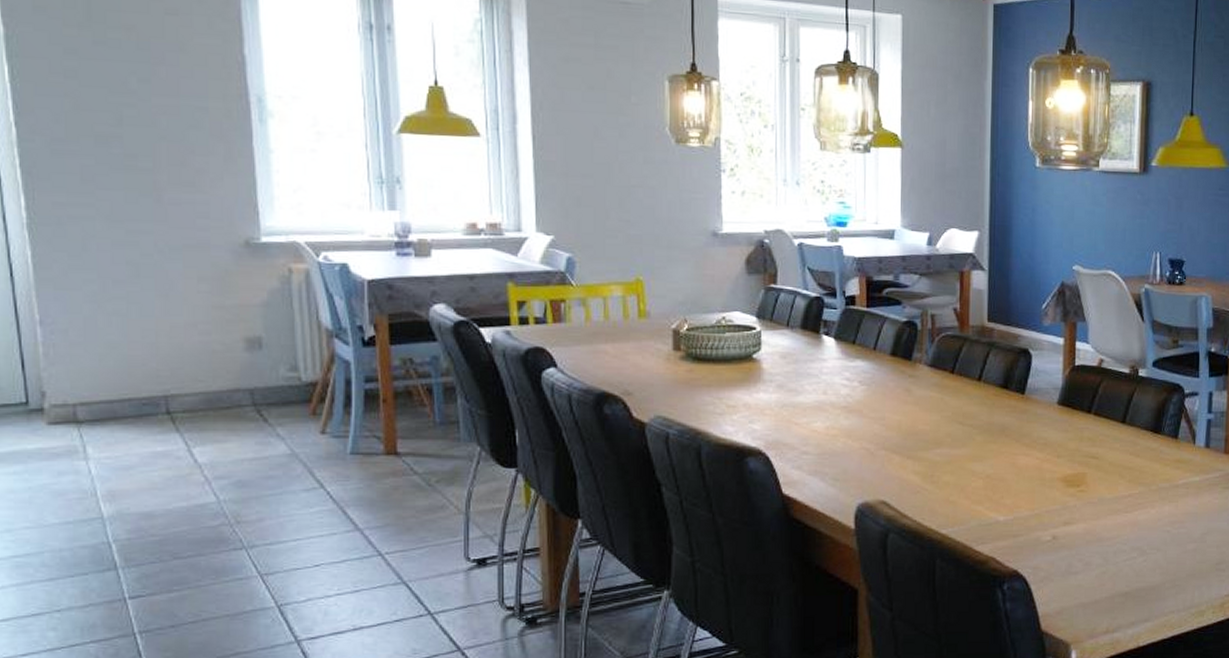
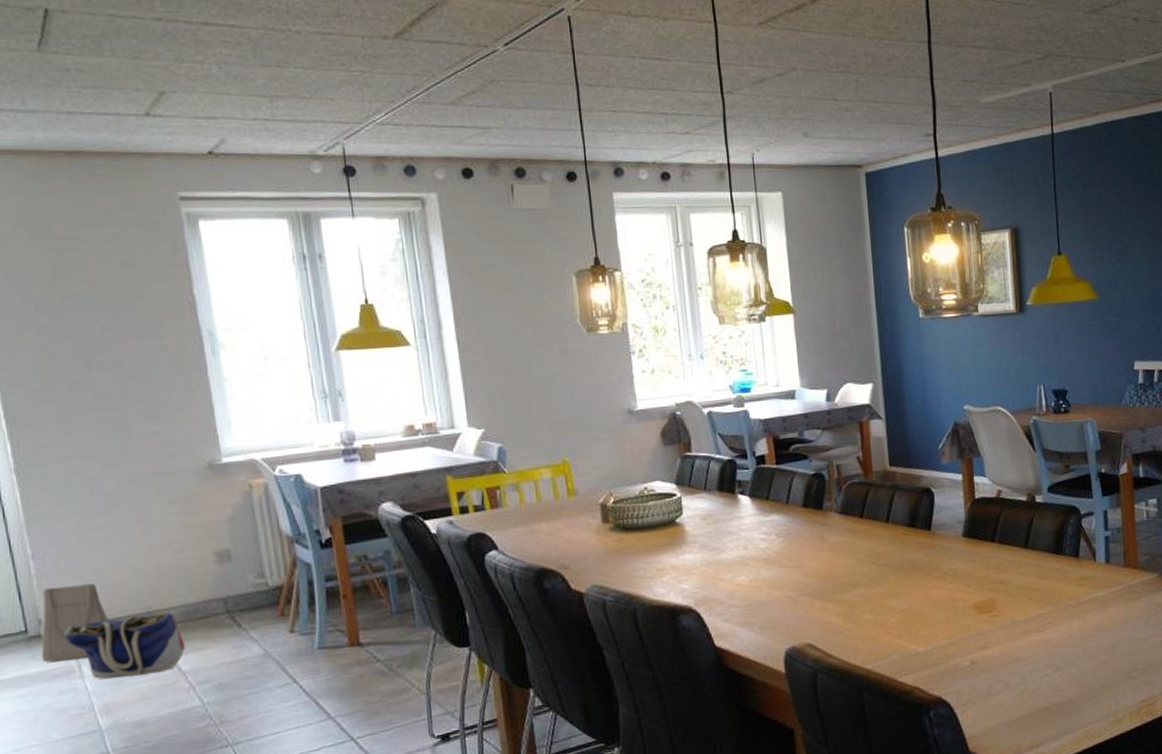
shopping bag: none [42,358,121,440] -> present [41,584,109,663]
tote bag: none [69,397,205,464] -> present [63,611,186,679]

